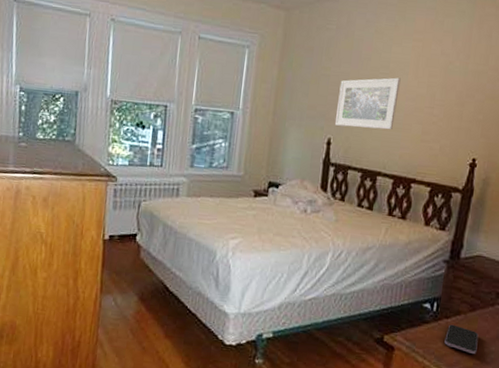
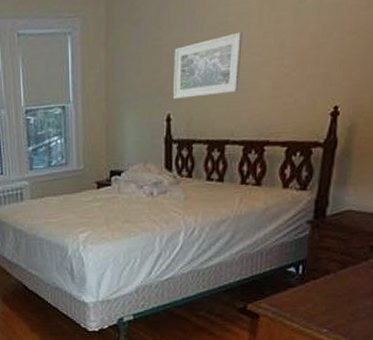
smartphone: present [444,324,479,354] -> none [313,285,352,311]

